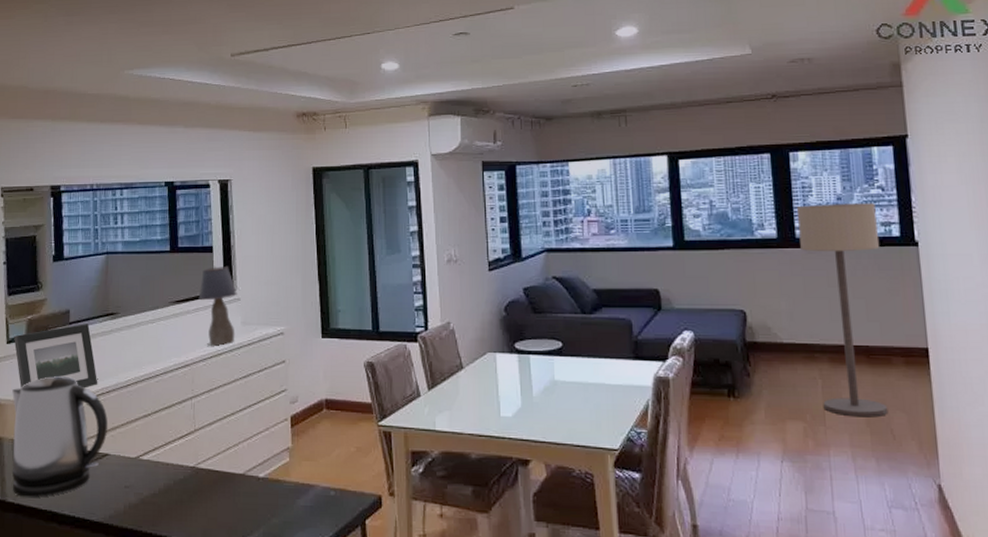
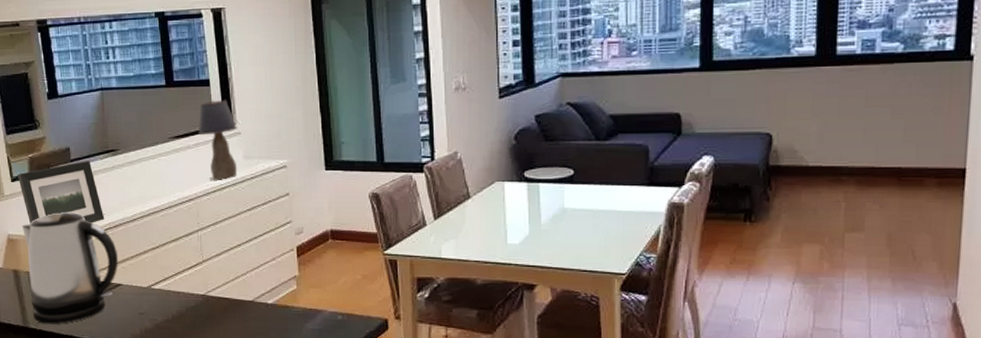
floor lamp: present [796,203,889,418] -> none [840,14,931,239]

